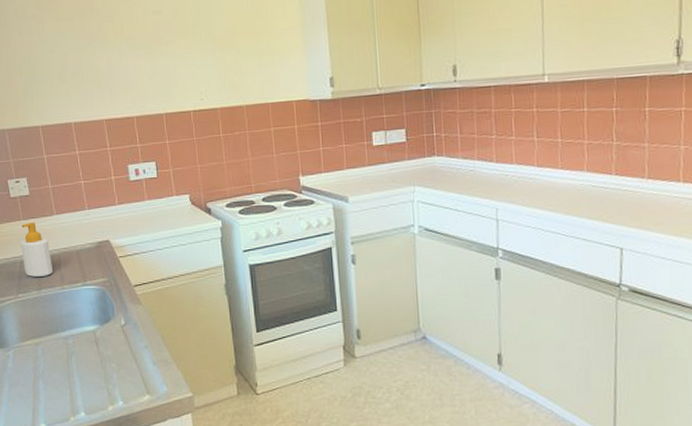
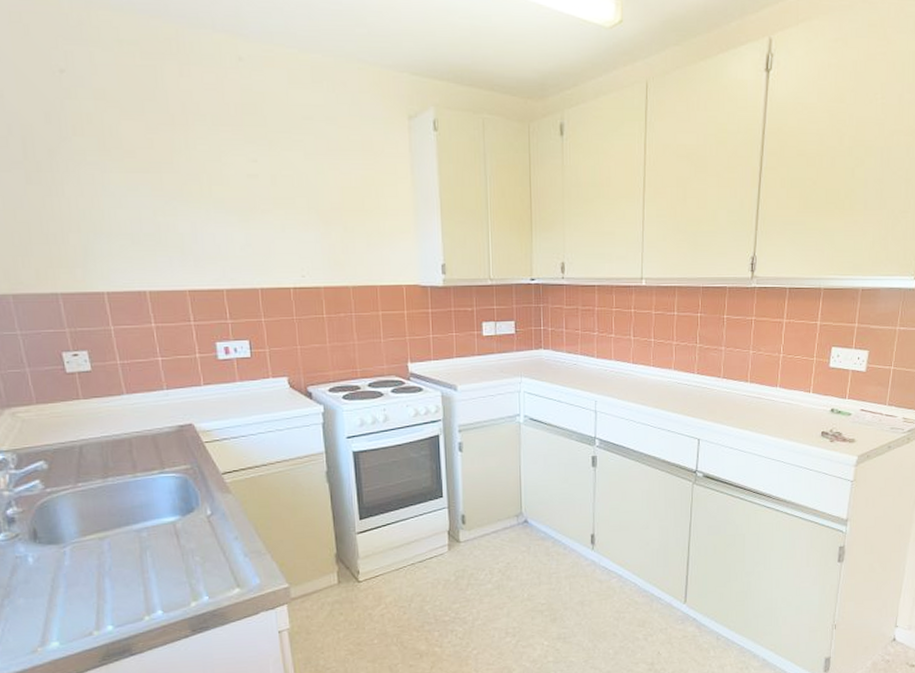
soap bottle: present [20,222,53,277] -> none [80,402,122,464]

